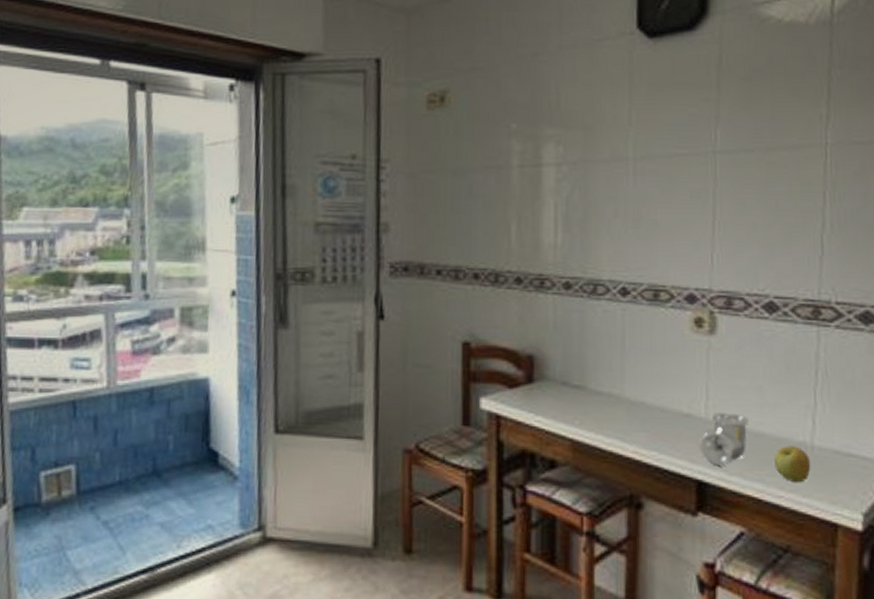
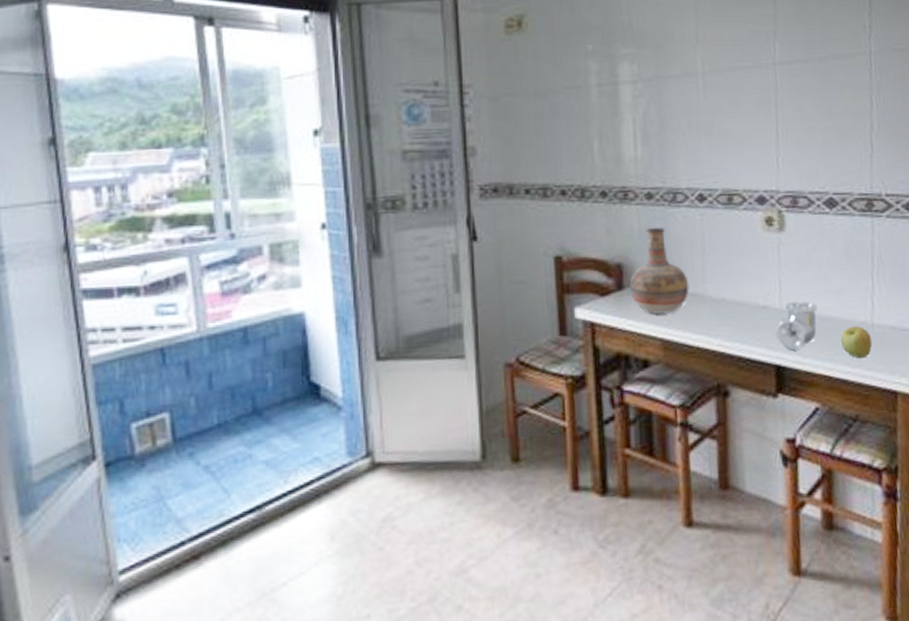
vase: none [540,319,605,414] -> present [629,227,689,315]

